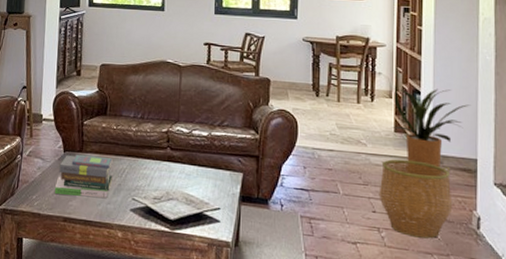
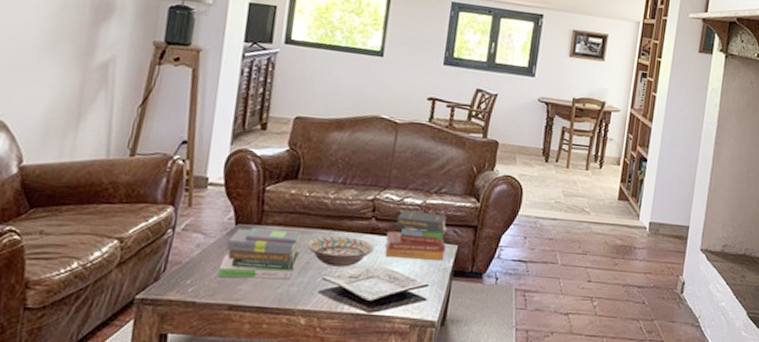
decorative bowl: none [118,162,172,190] -> present [307,235,375,267]
books: none [180,141,232,187] -> present [385,210,447,260]
basket: present [379,159,453,239] -> none [595,227,664,305]
house plant: present [391,85,470,176] -> none [615,152,690,244]

